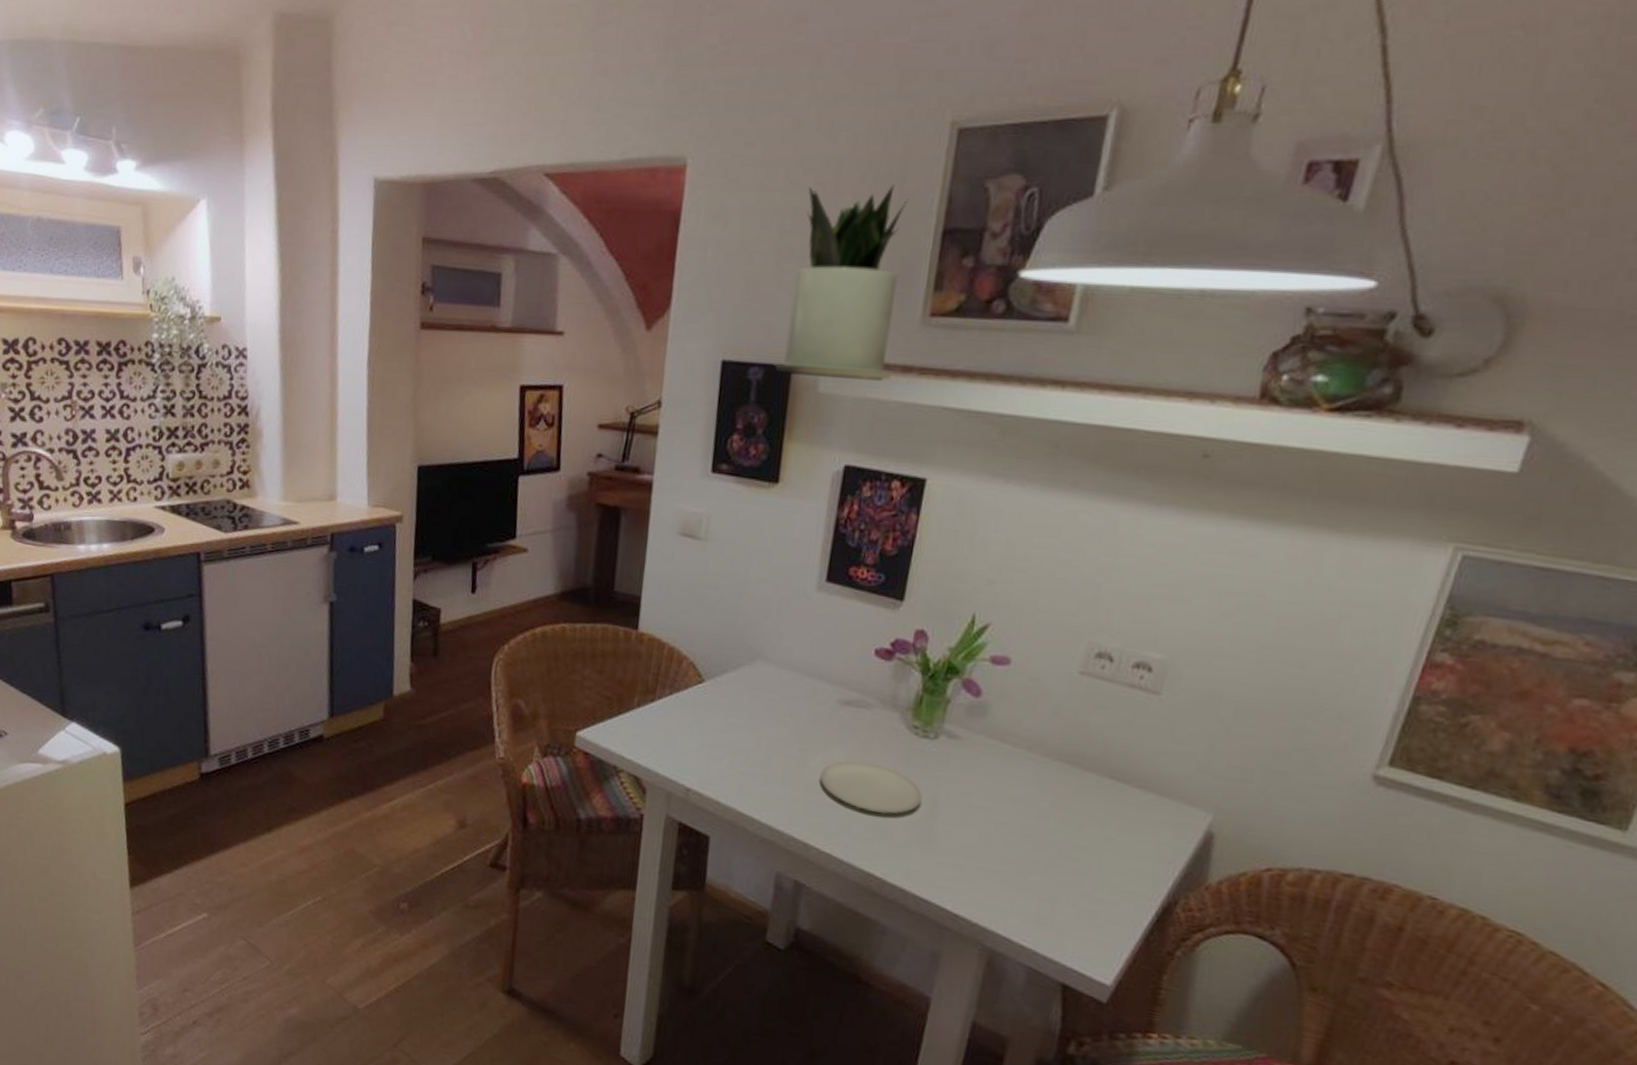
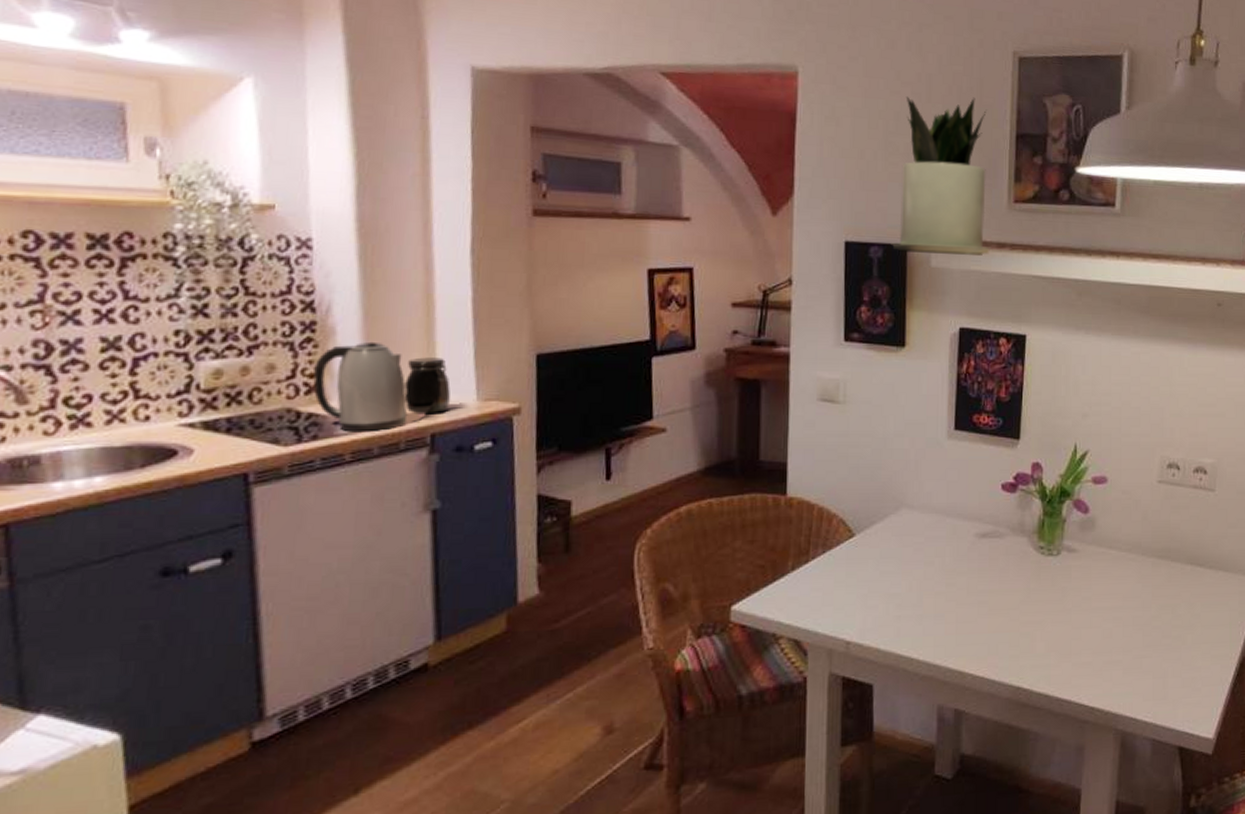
kettle: none [246,445,314,527] -> present [313,341,408,433]
jar: none [312,462,348,516] -> present [404,357,451,415]
plate: present [819,759,923,814] -> none [967,585,1054,630]

